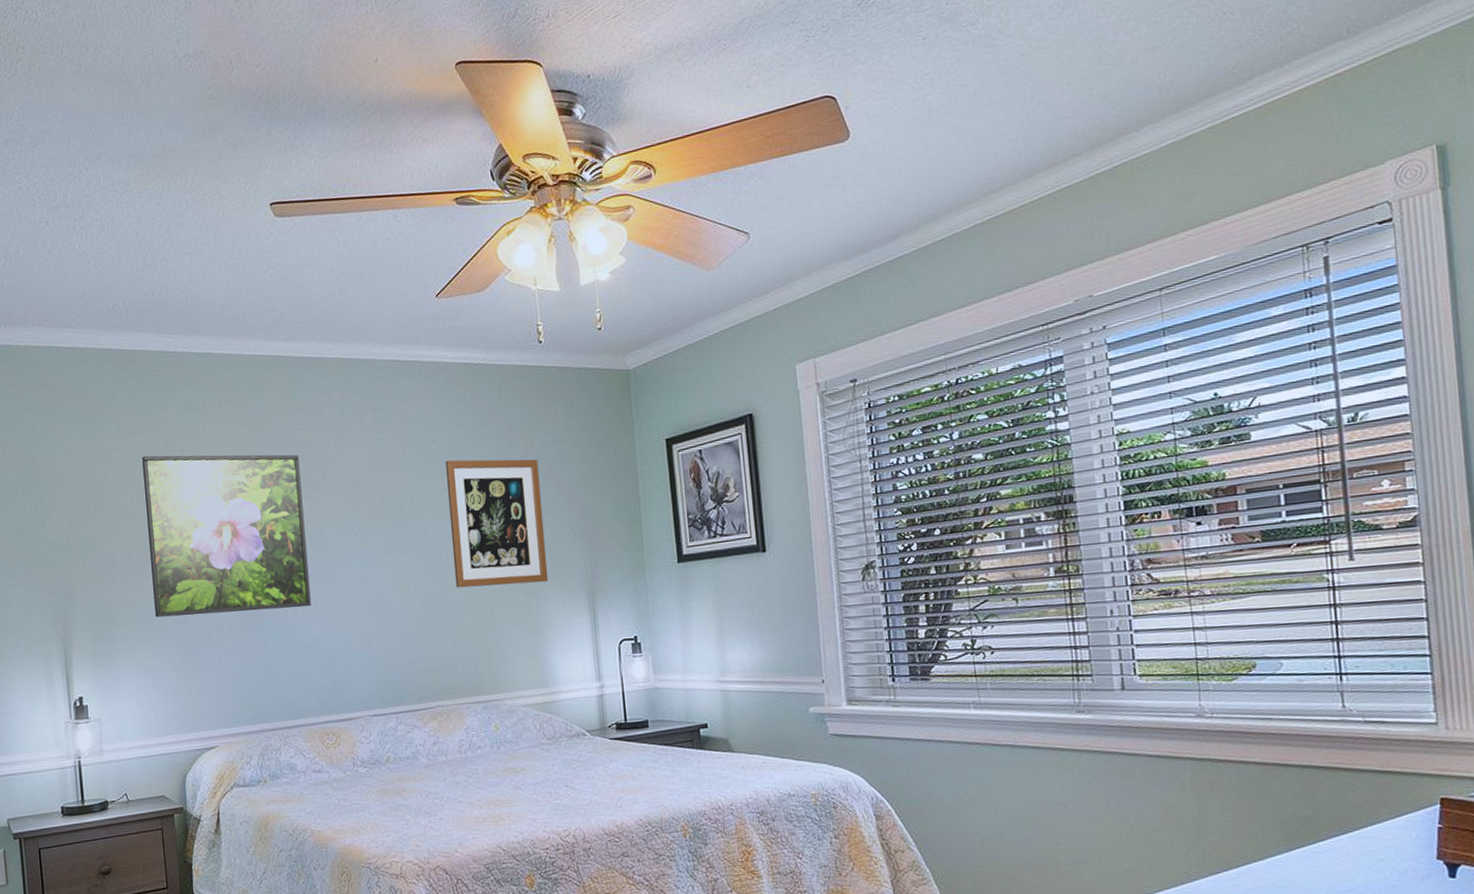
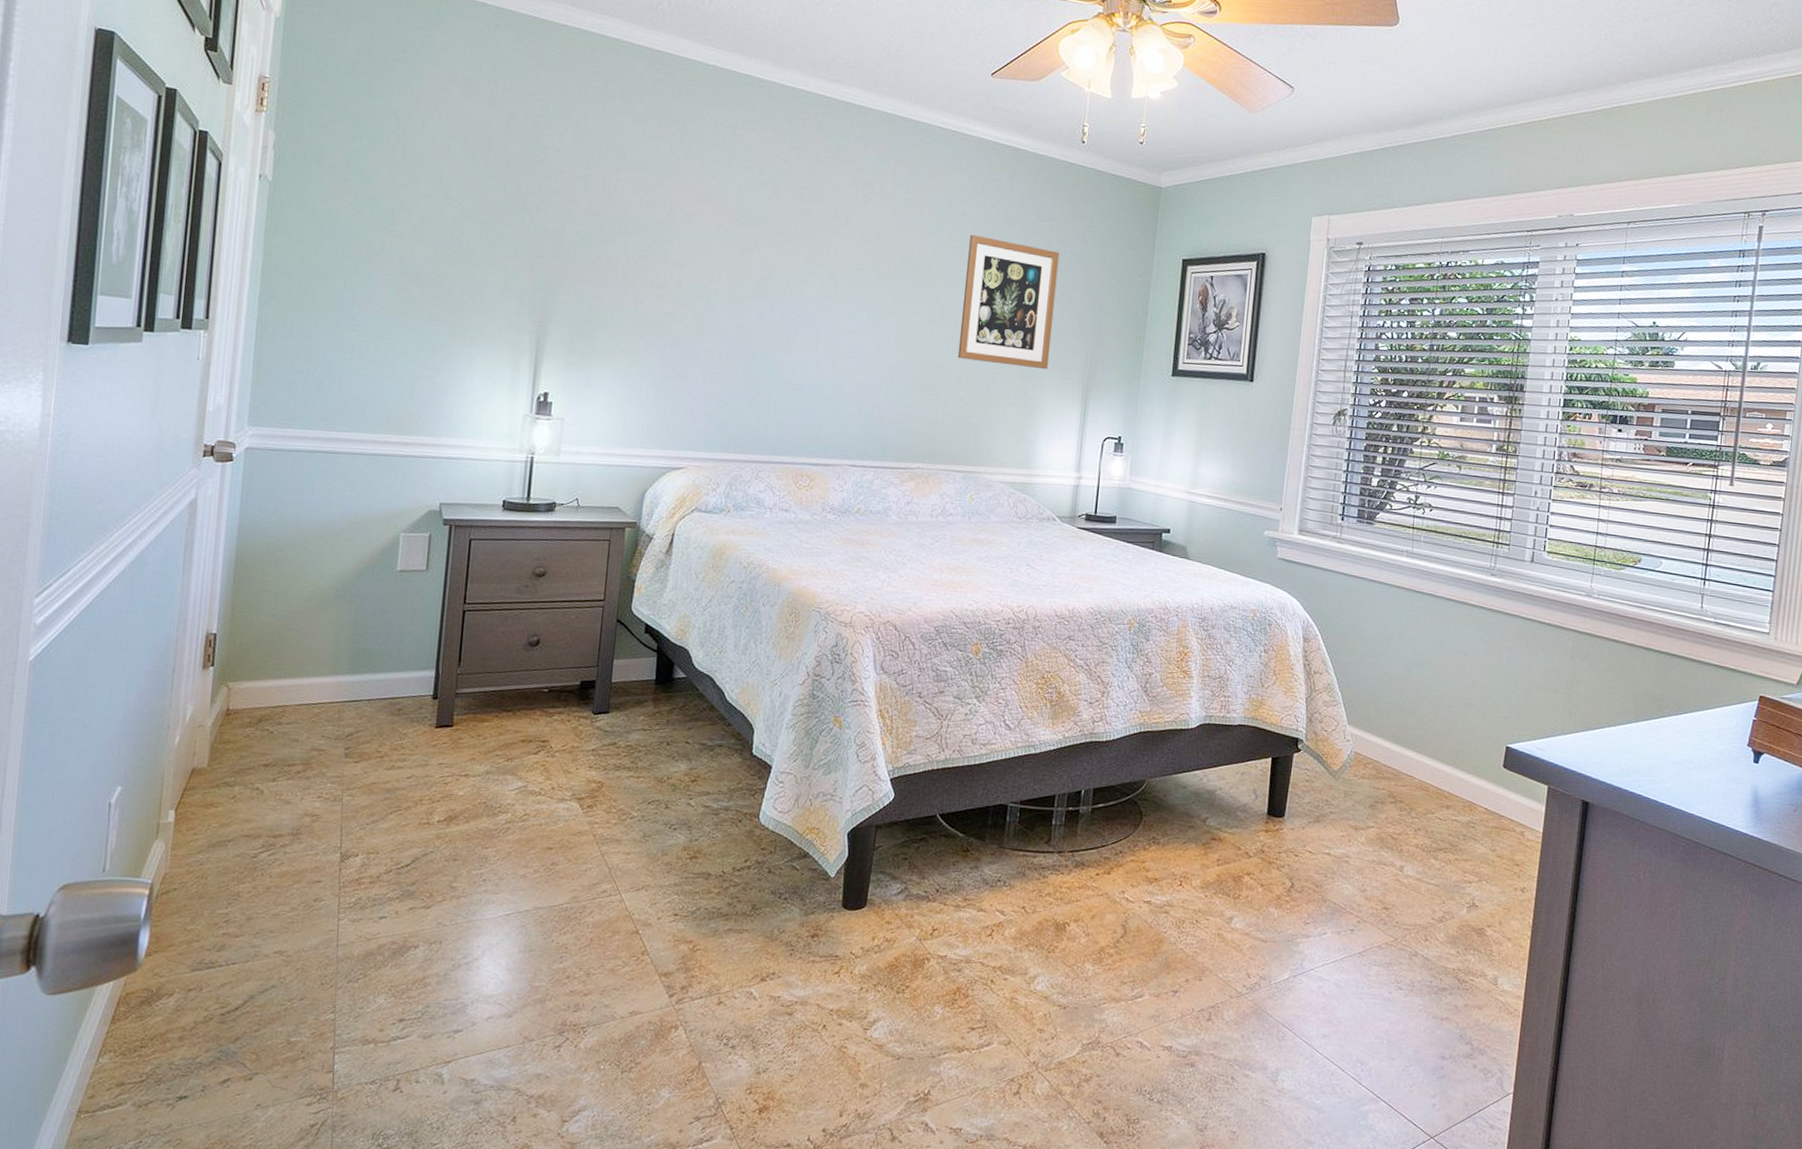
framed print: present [141,454,312,618] -> none [644,163,824,348]

